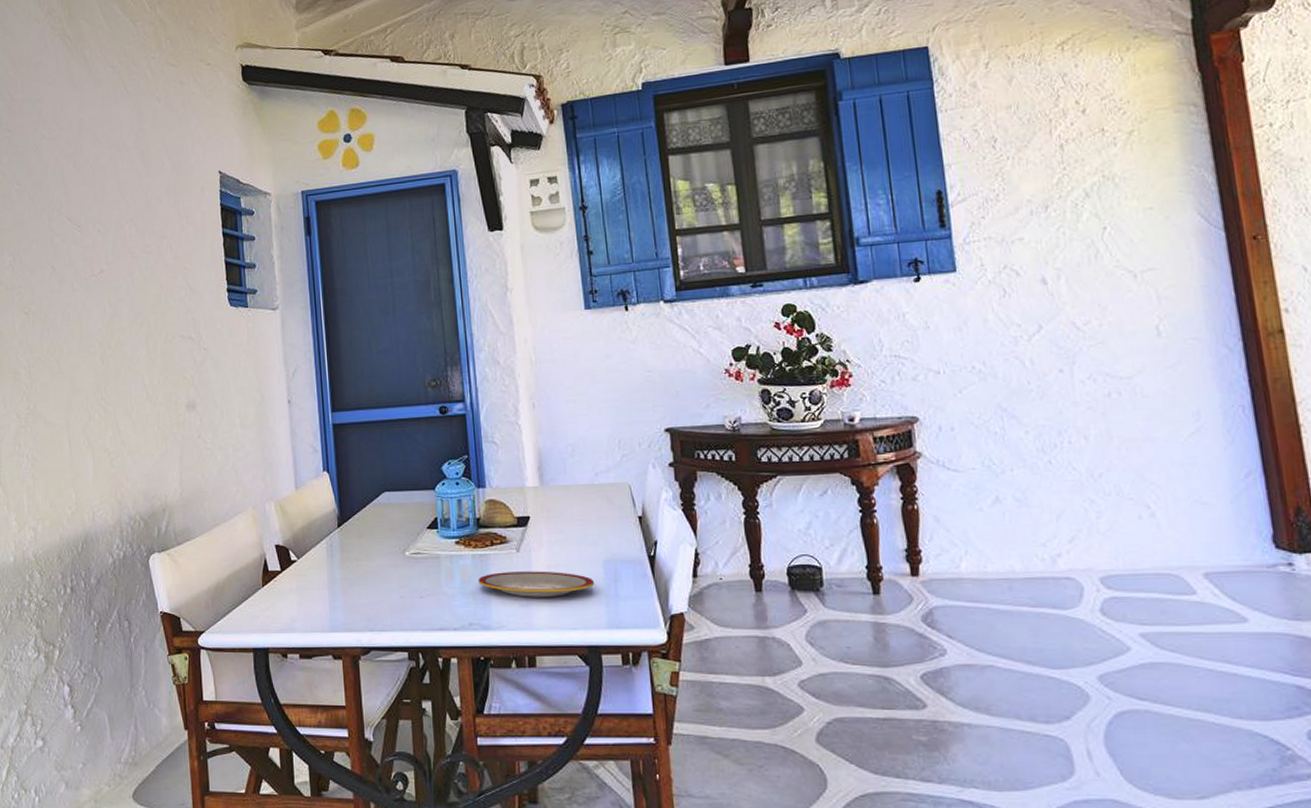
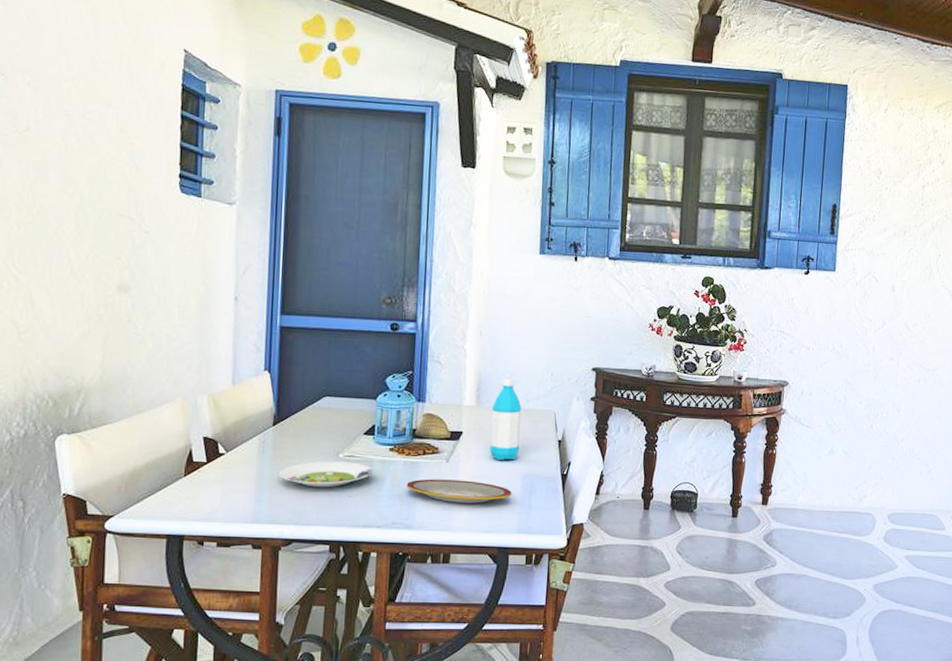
salad plate: none [349,560,442,590] -> present [279,461,373,488]
water bottle: none [558,451,595,546] -> present [489,378,522,461]

